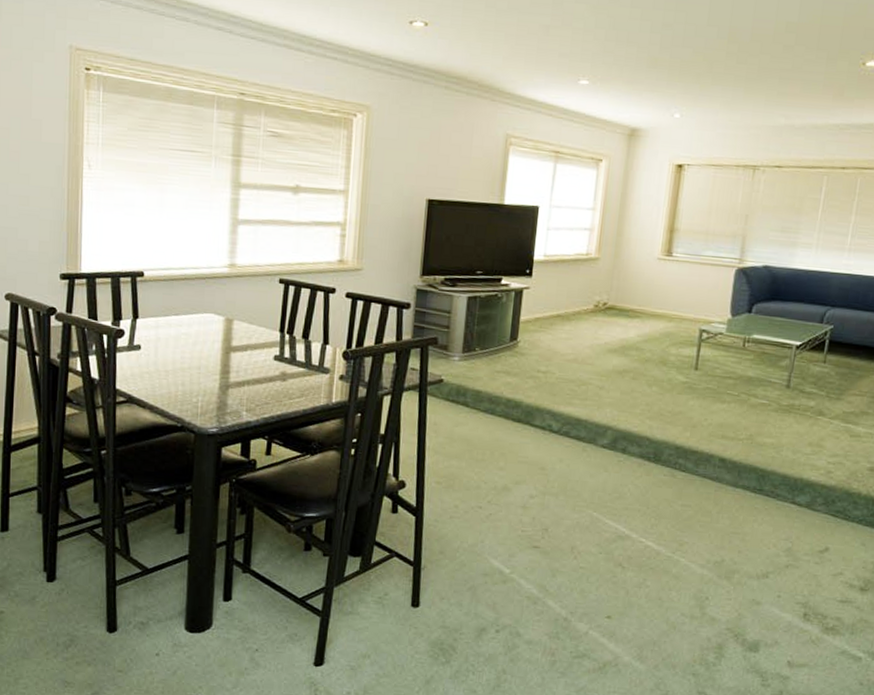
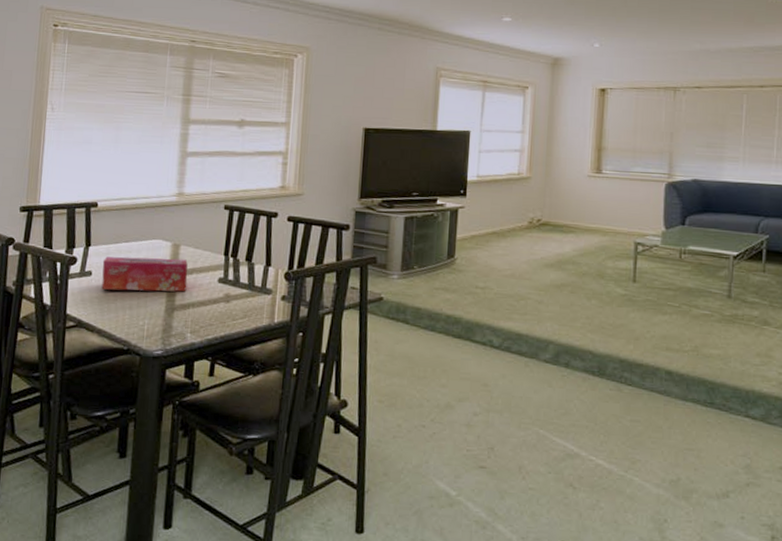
tissue box: none [151,330,242,369] -> present [101,256,188,292]

